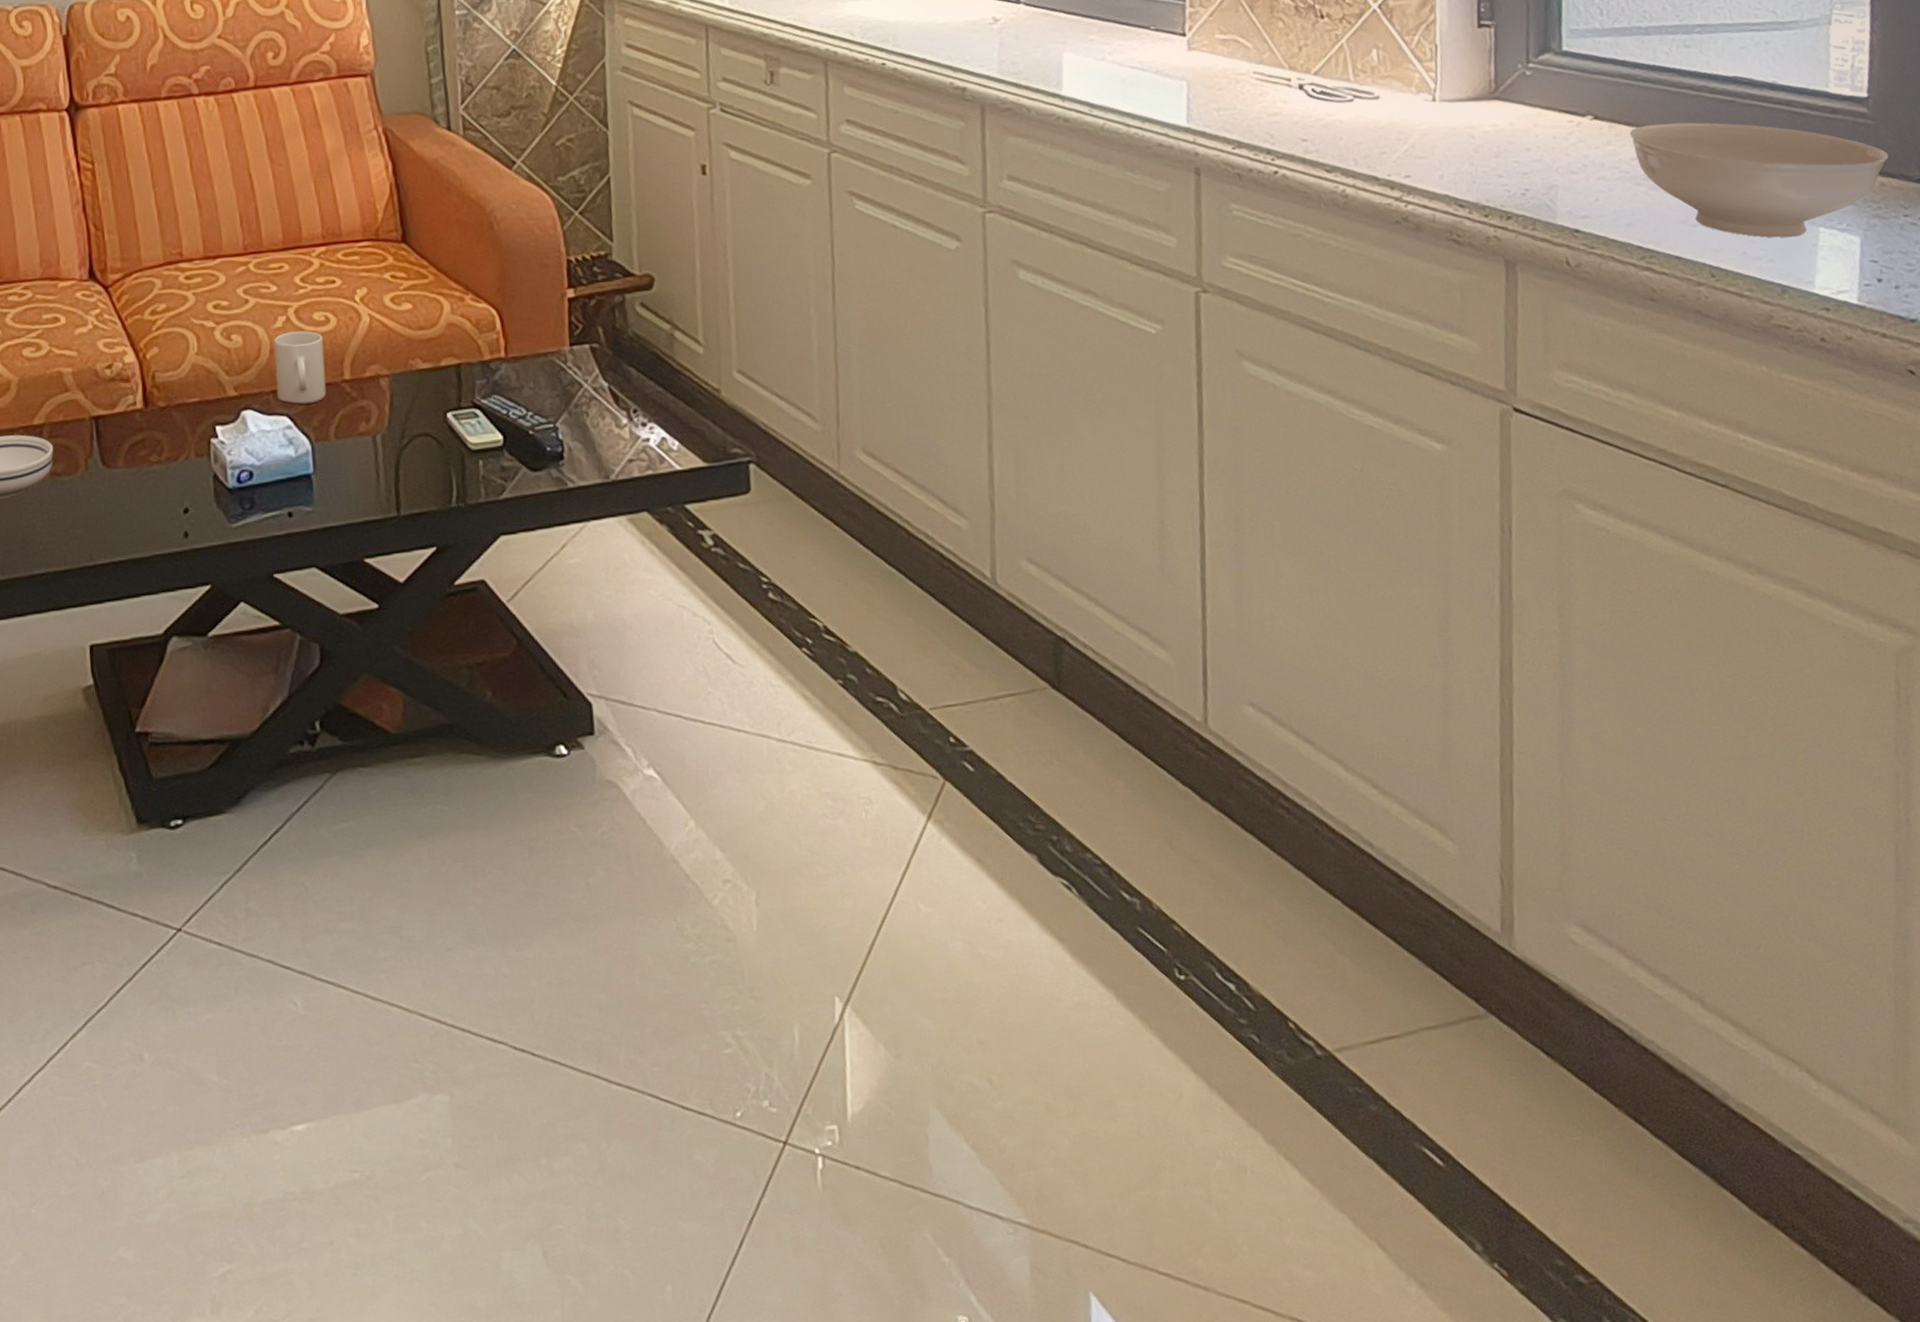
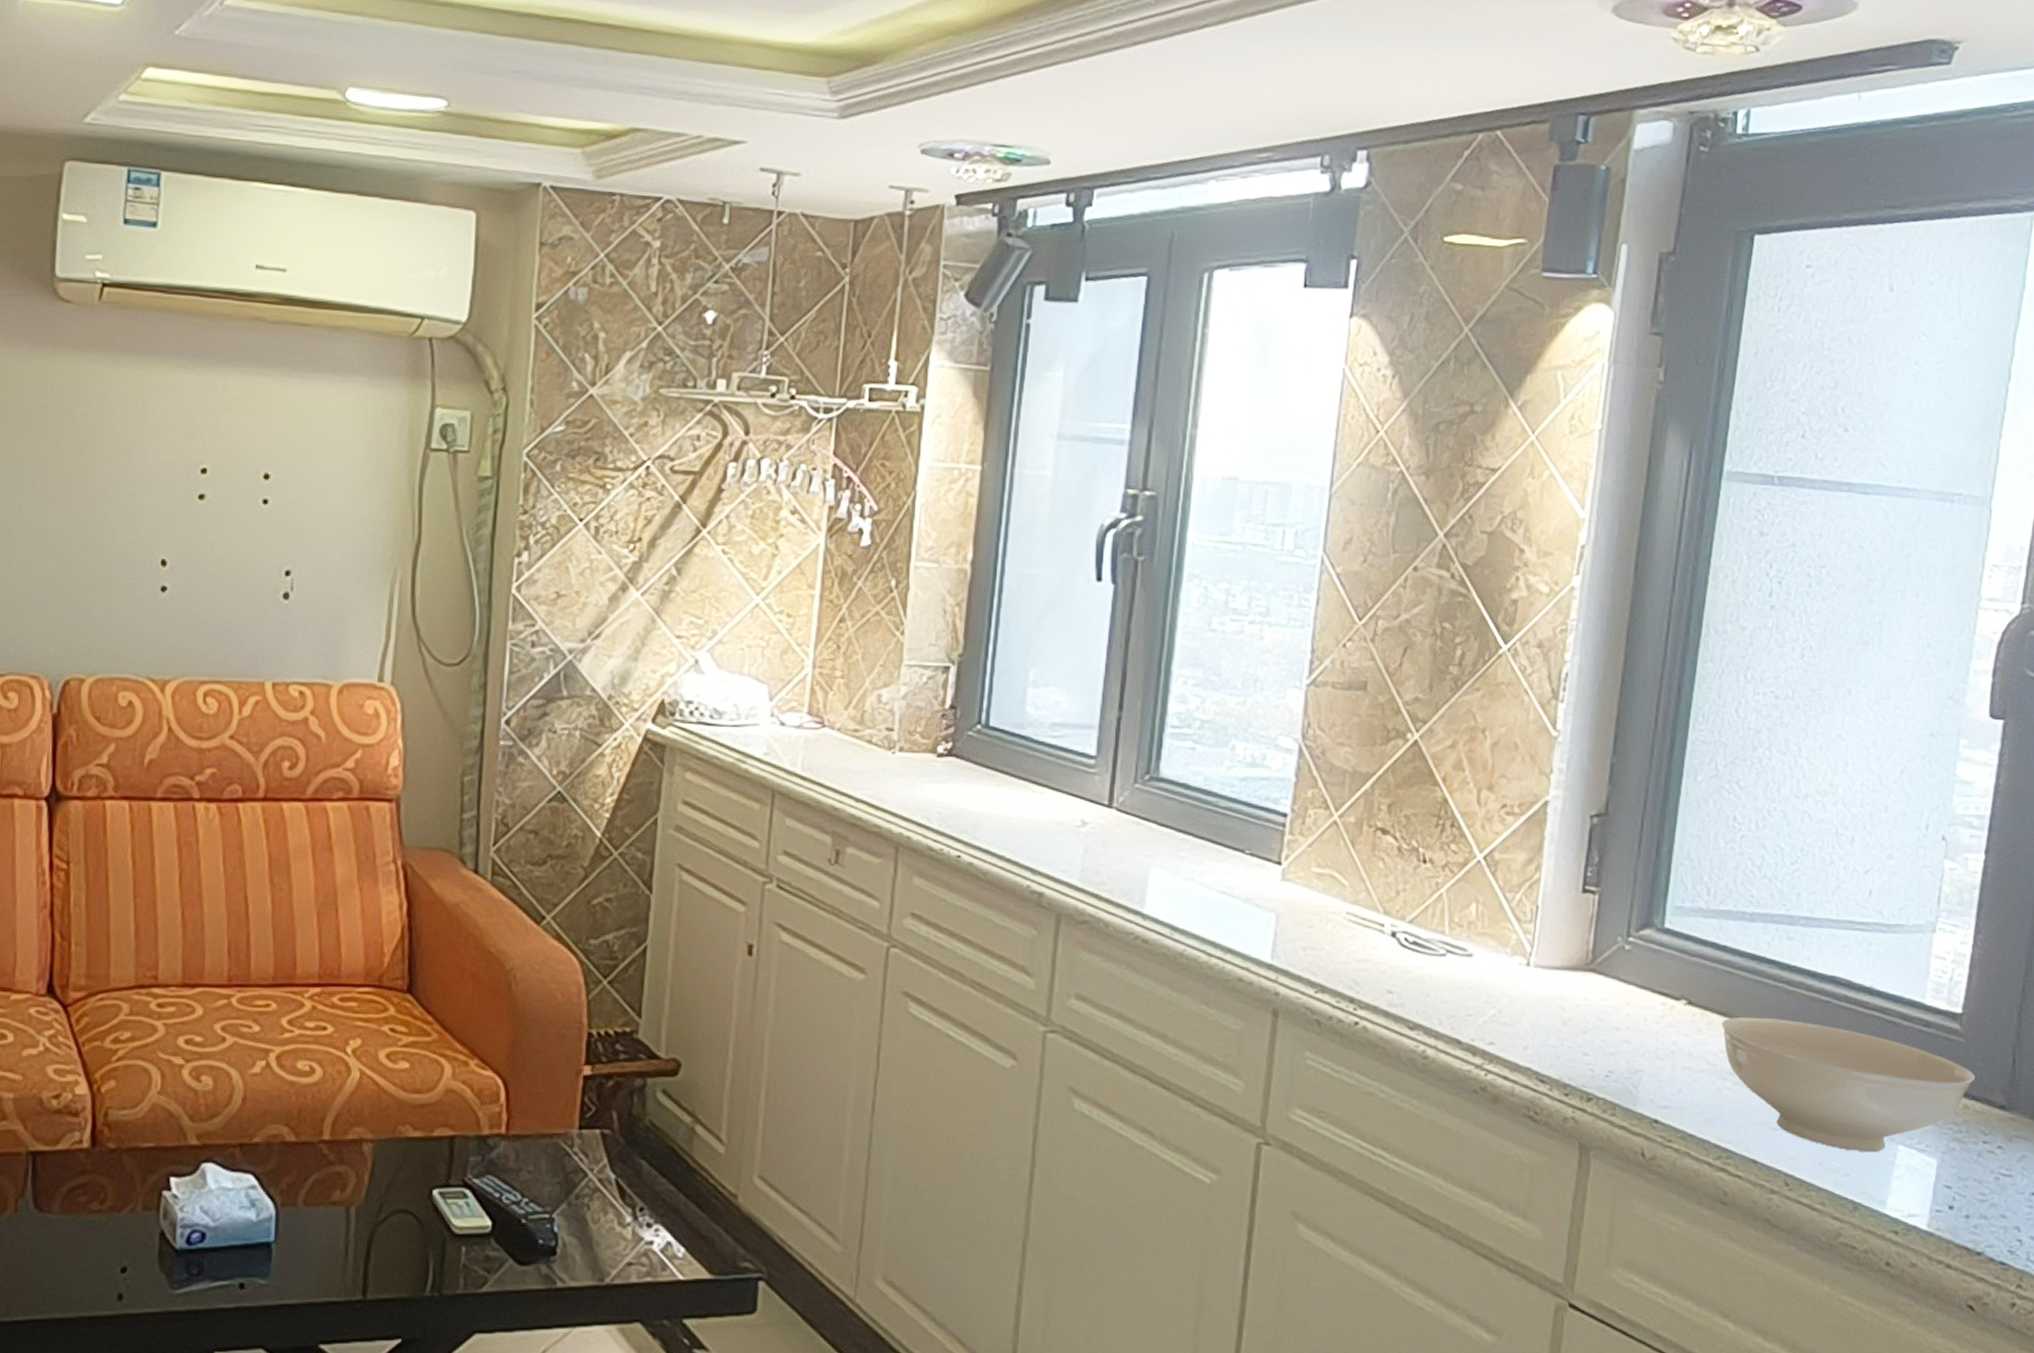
cup: present [273,330,327,406] -> none [244,1079,305,1163]

